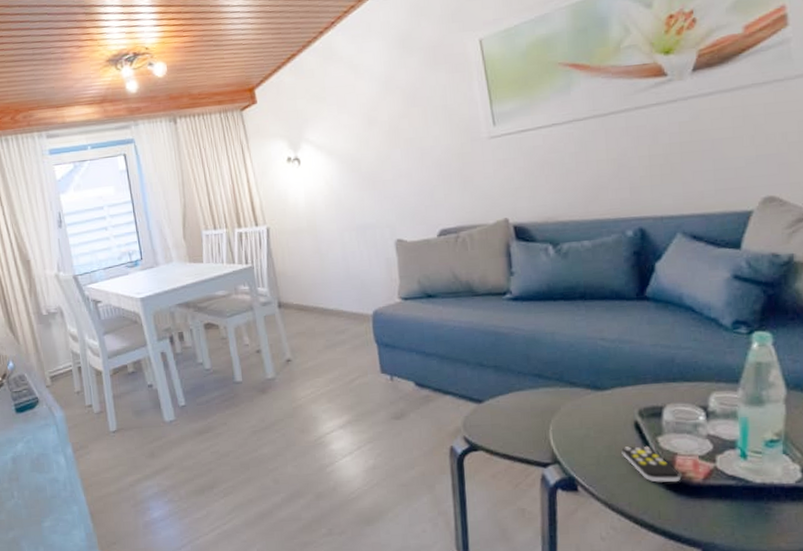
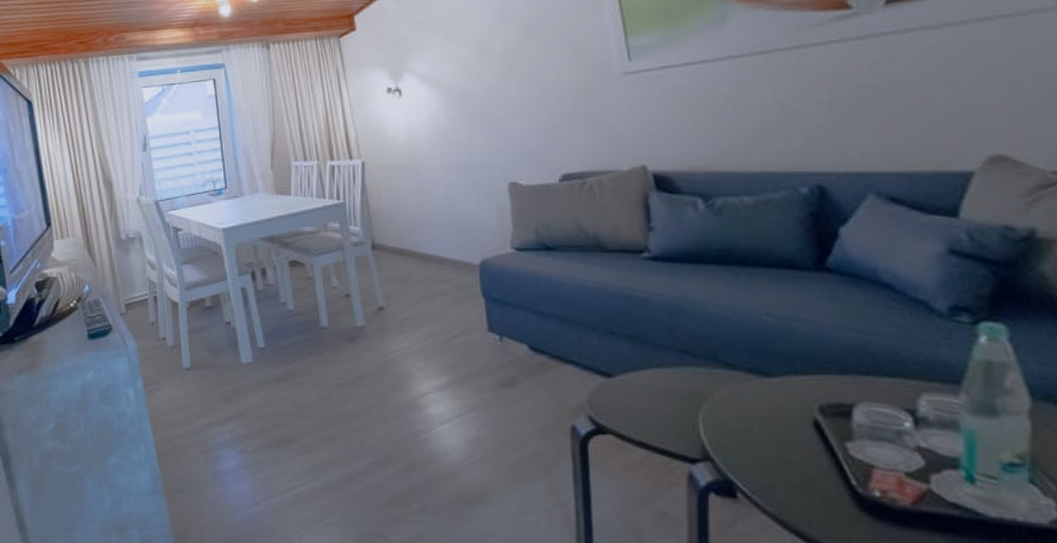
remote control: present [621,445,680,483] -> none [796,450,879,503]

